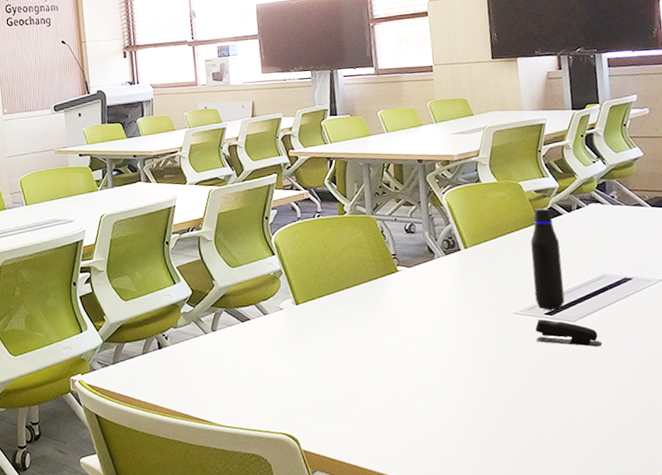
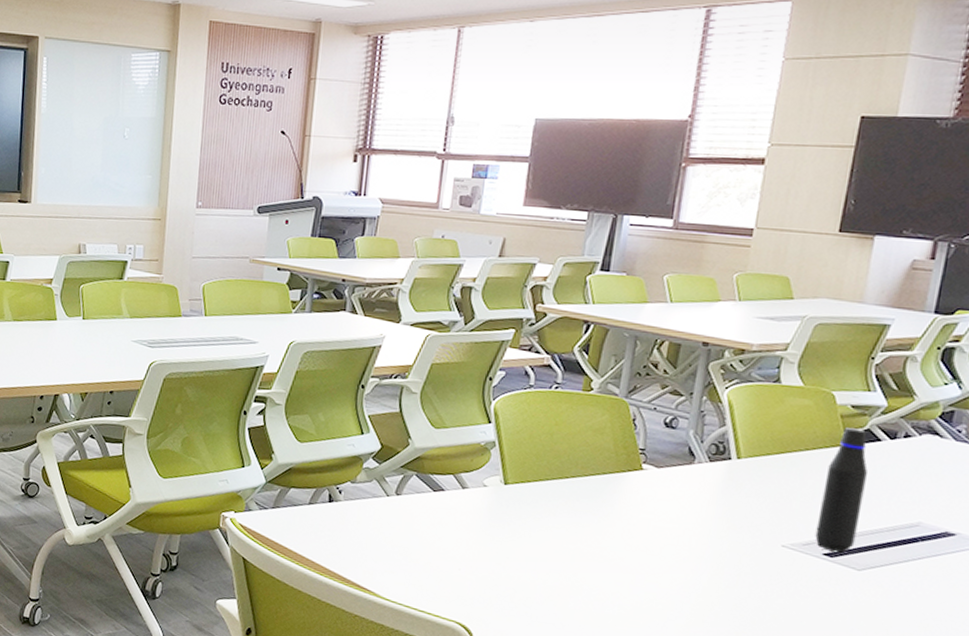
stapler: present [535,319,603,346] -> none [802,559,891,605]

